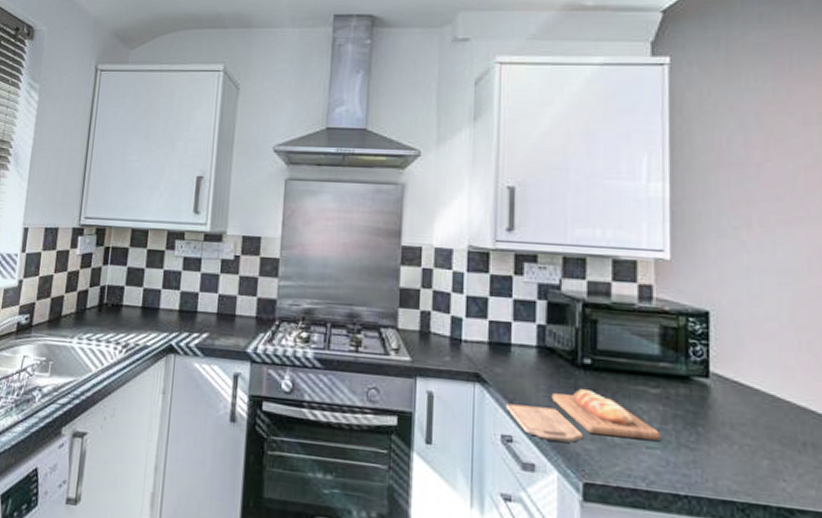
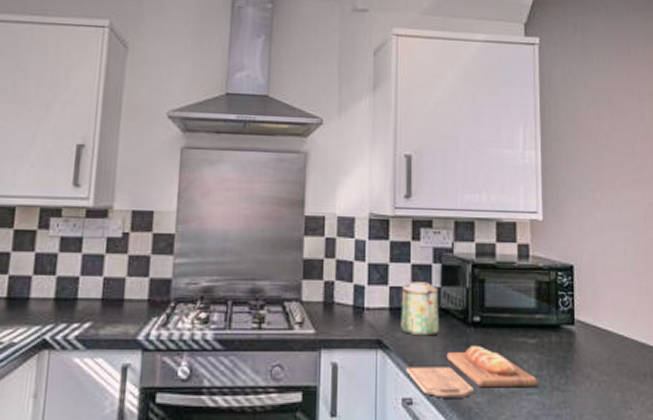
canister: none [501,317,544,375] -> present [401,282,439,336]

